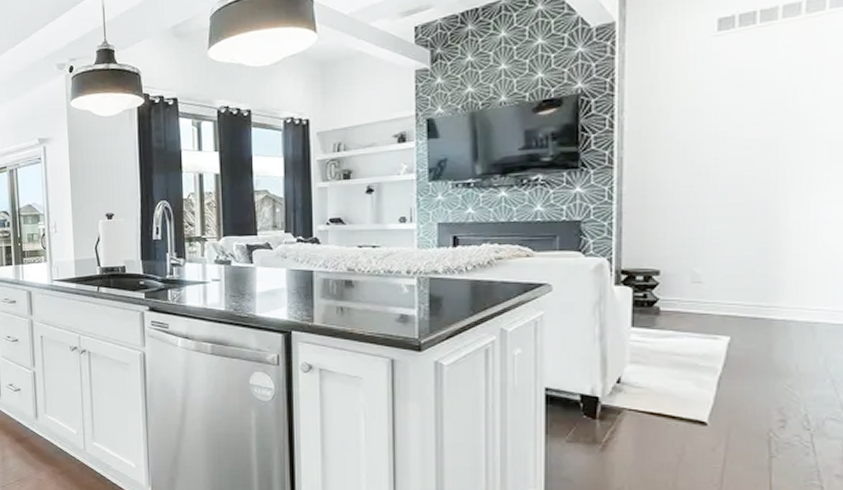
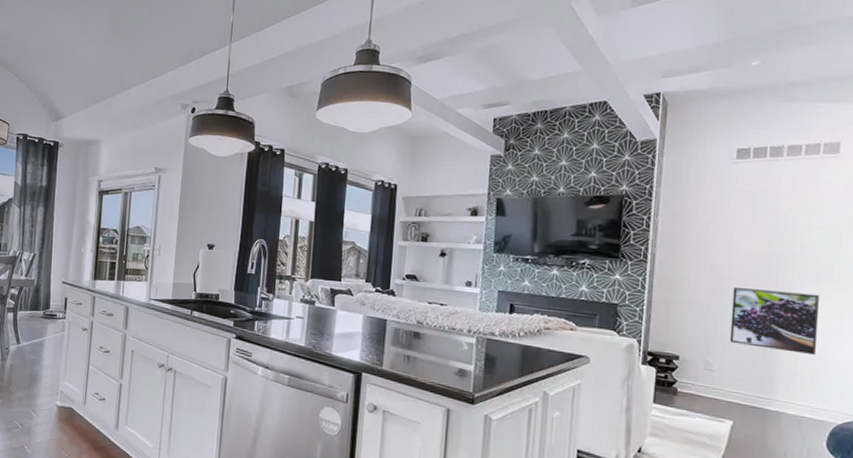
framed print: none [720,179,832,251] -> present [729,287,819,356]

